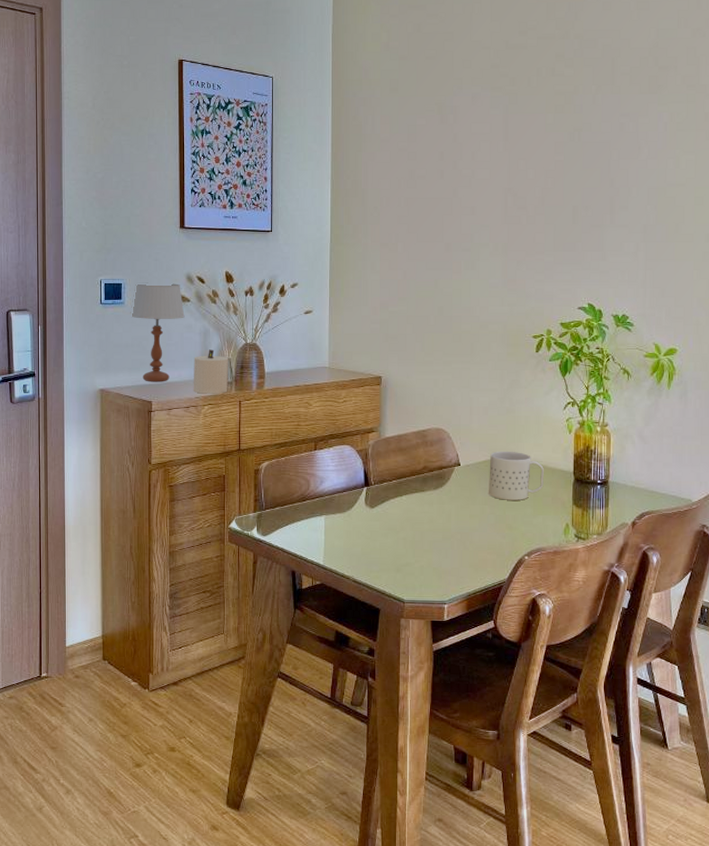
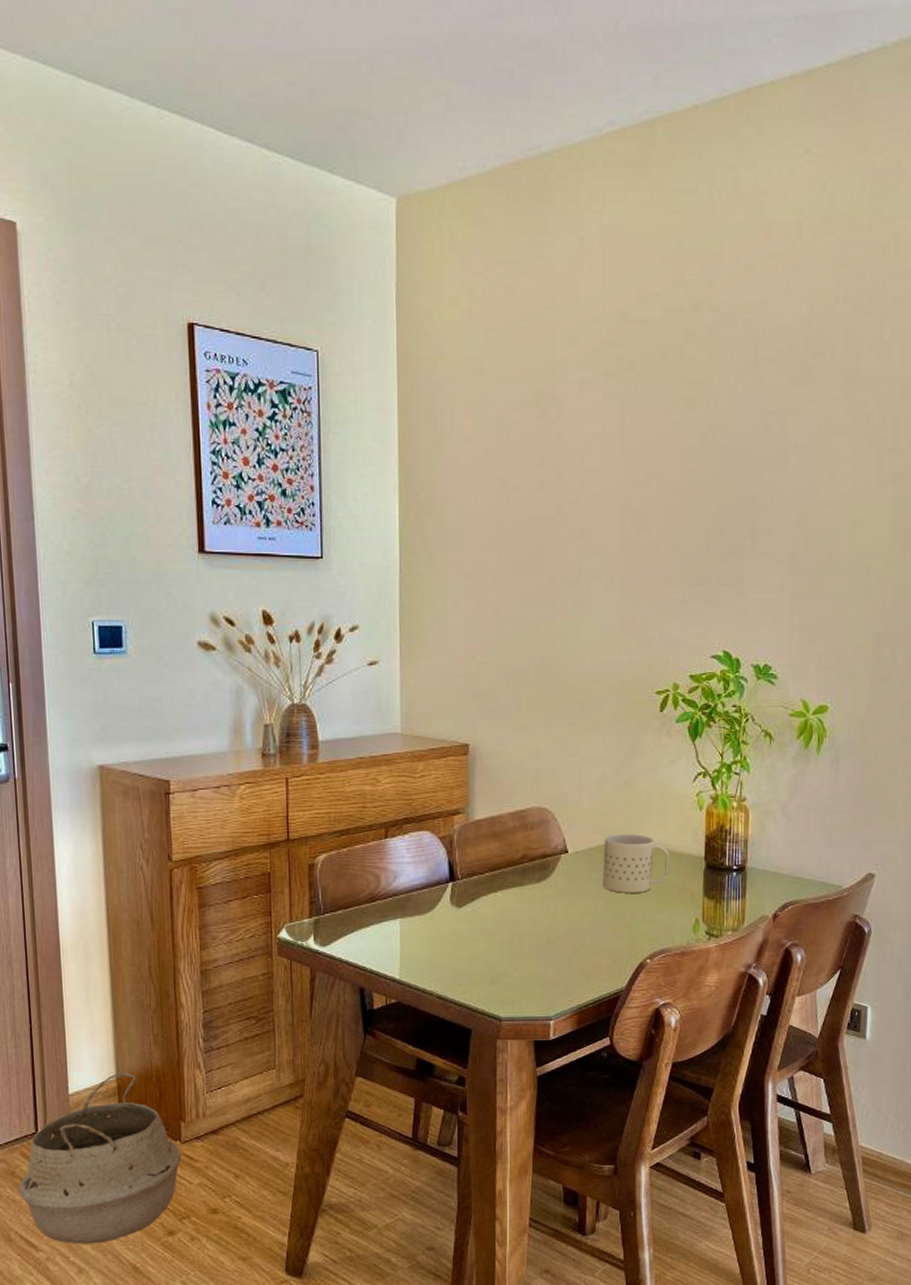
woven basket: none [25,631,148,770] -> present [19,1073,181,1244]
table lamp: present [130,282,185,382] -> none [135,625,210,756]
candle: present [193,349,229,394] -> none [224,712,271,770]

